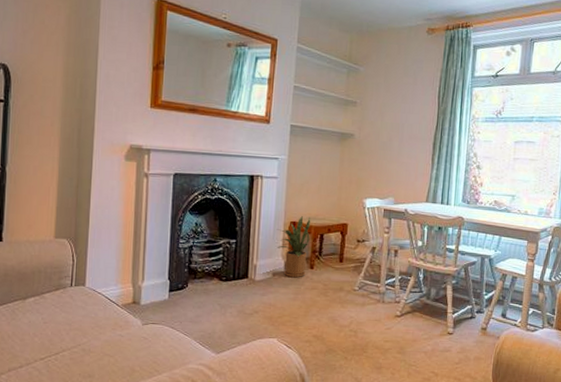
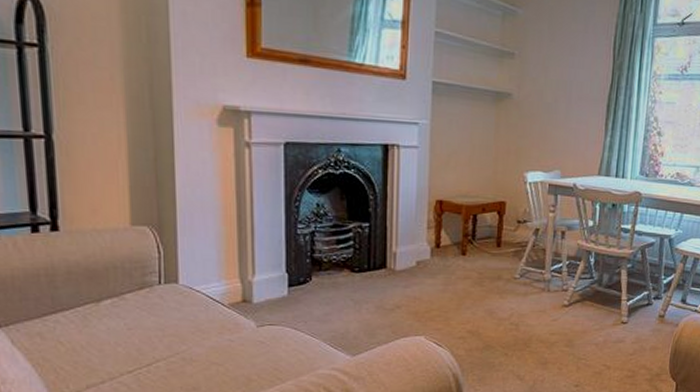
house plant: present [276,216,311,278] -> none [419,193,461,266]

